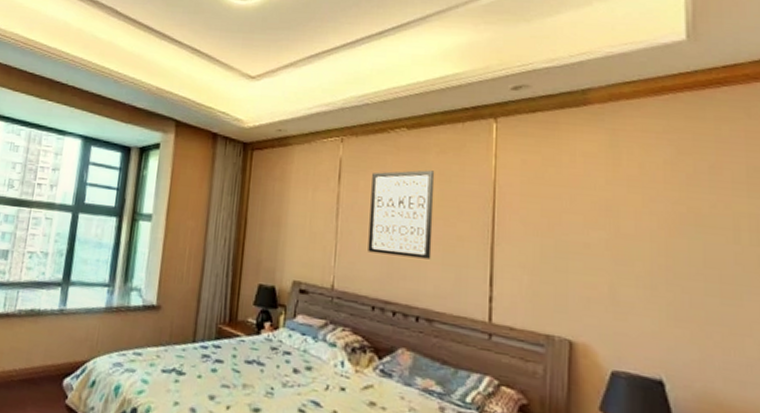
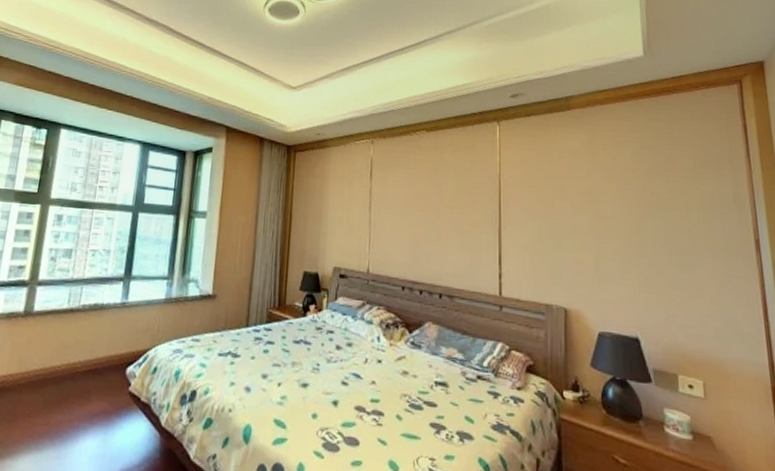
wall art: present [368,170,435,260] -> none [397,166,451,244]

